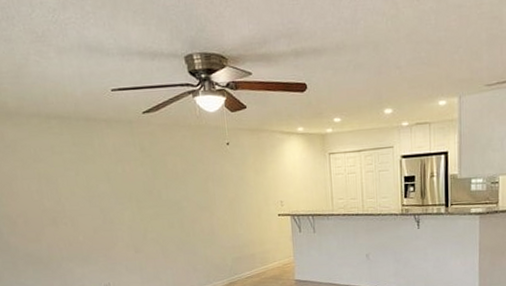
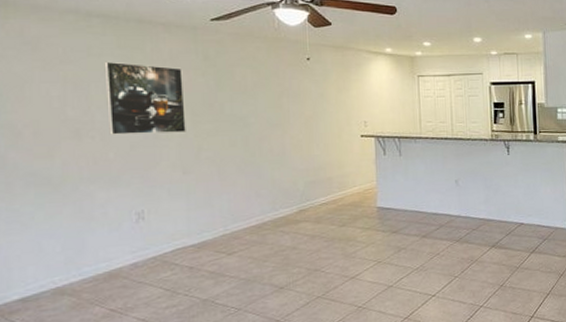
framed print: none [65,157,134,221] -> present [104,61,186,135]

